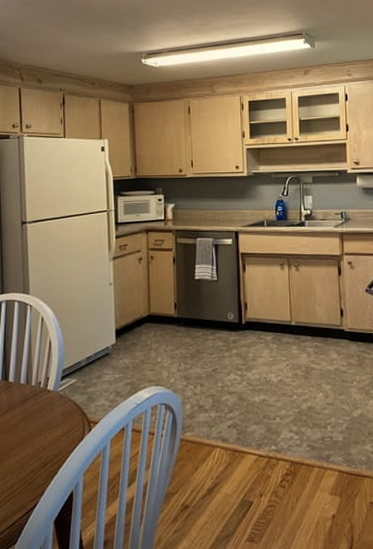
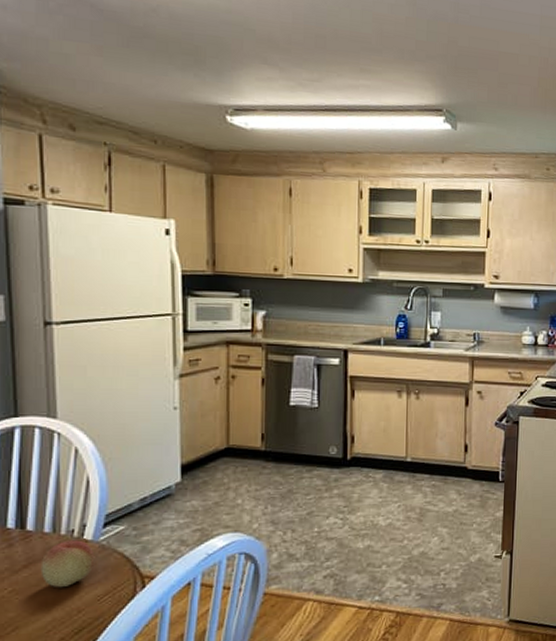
fruit: none [18,390,55,429] -> present [40,540,95,588]

